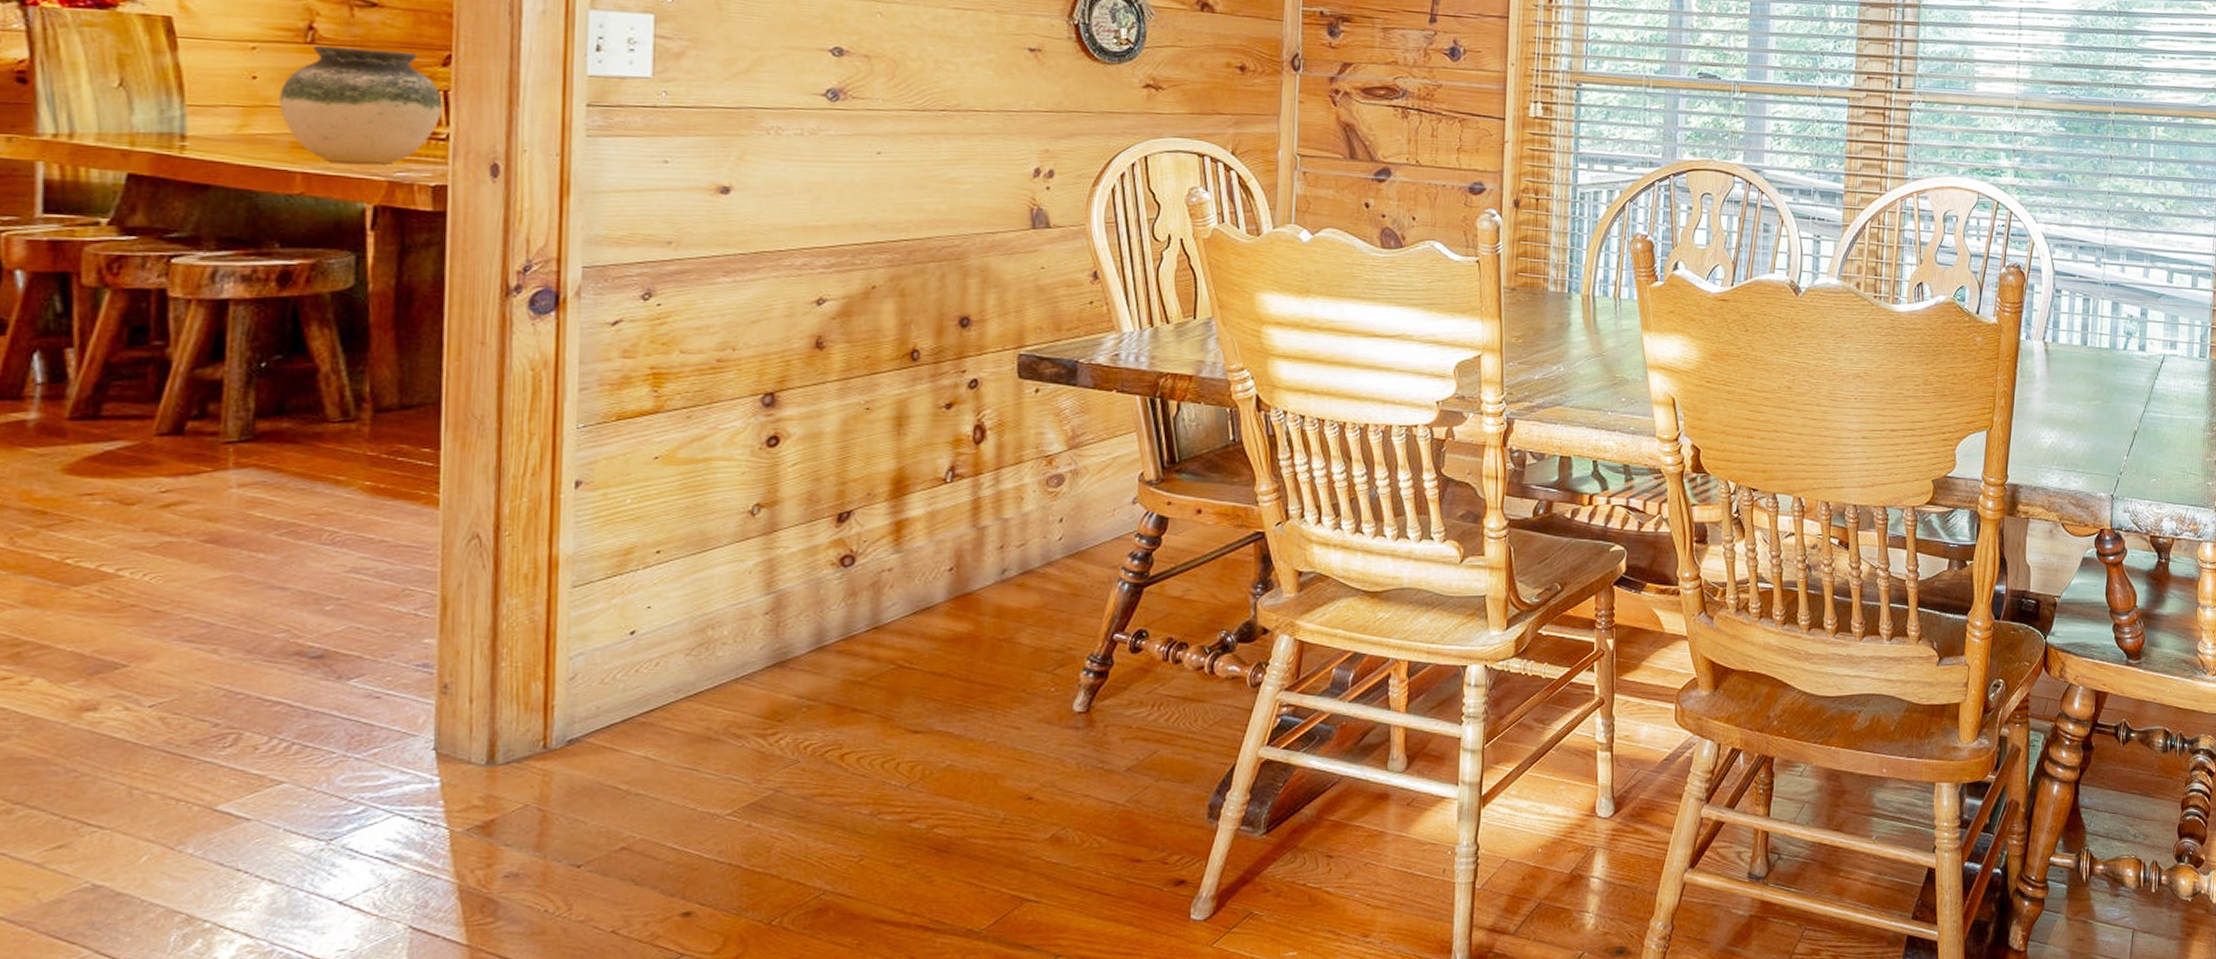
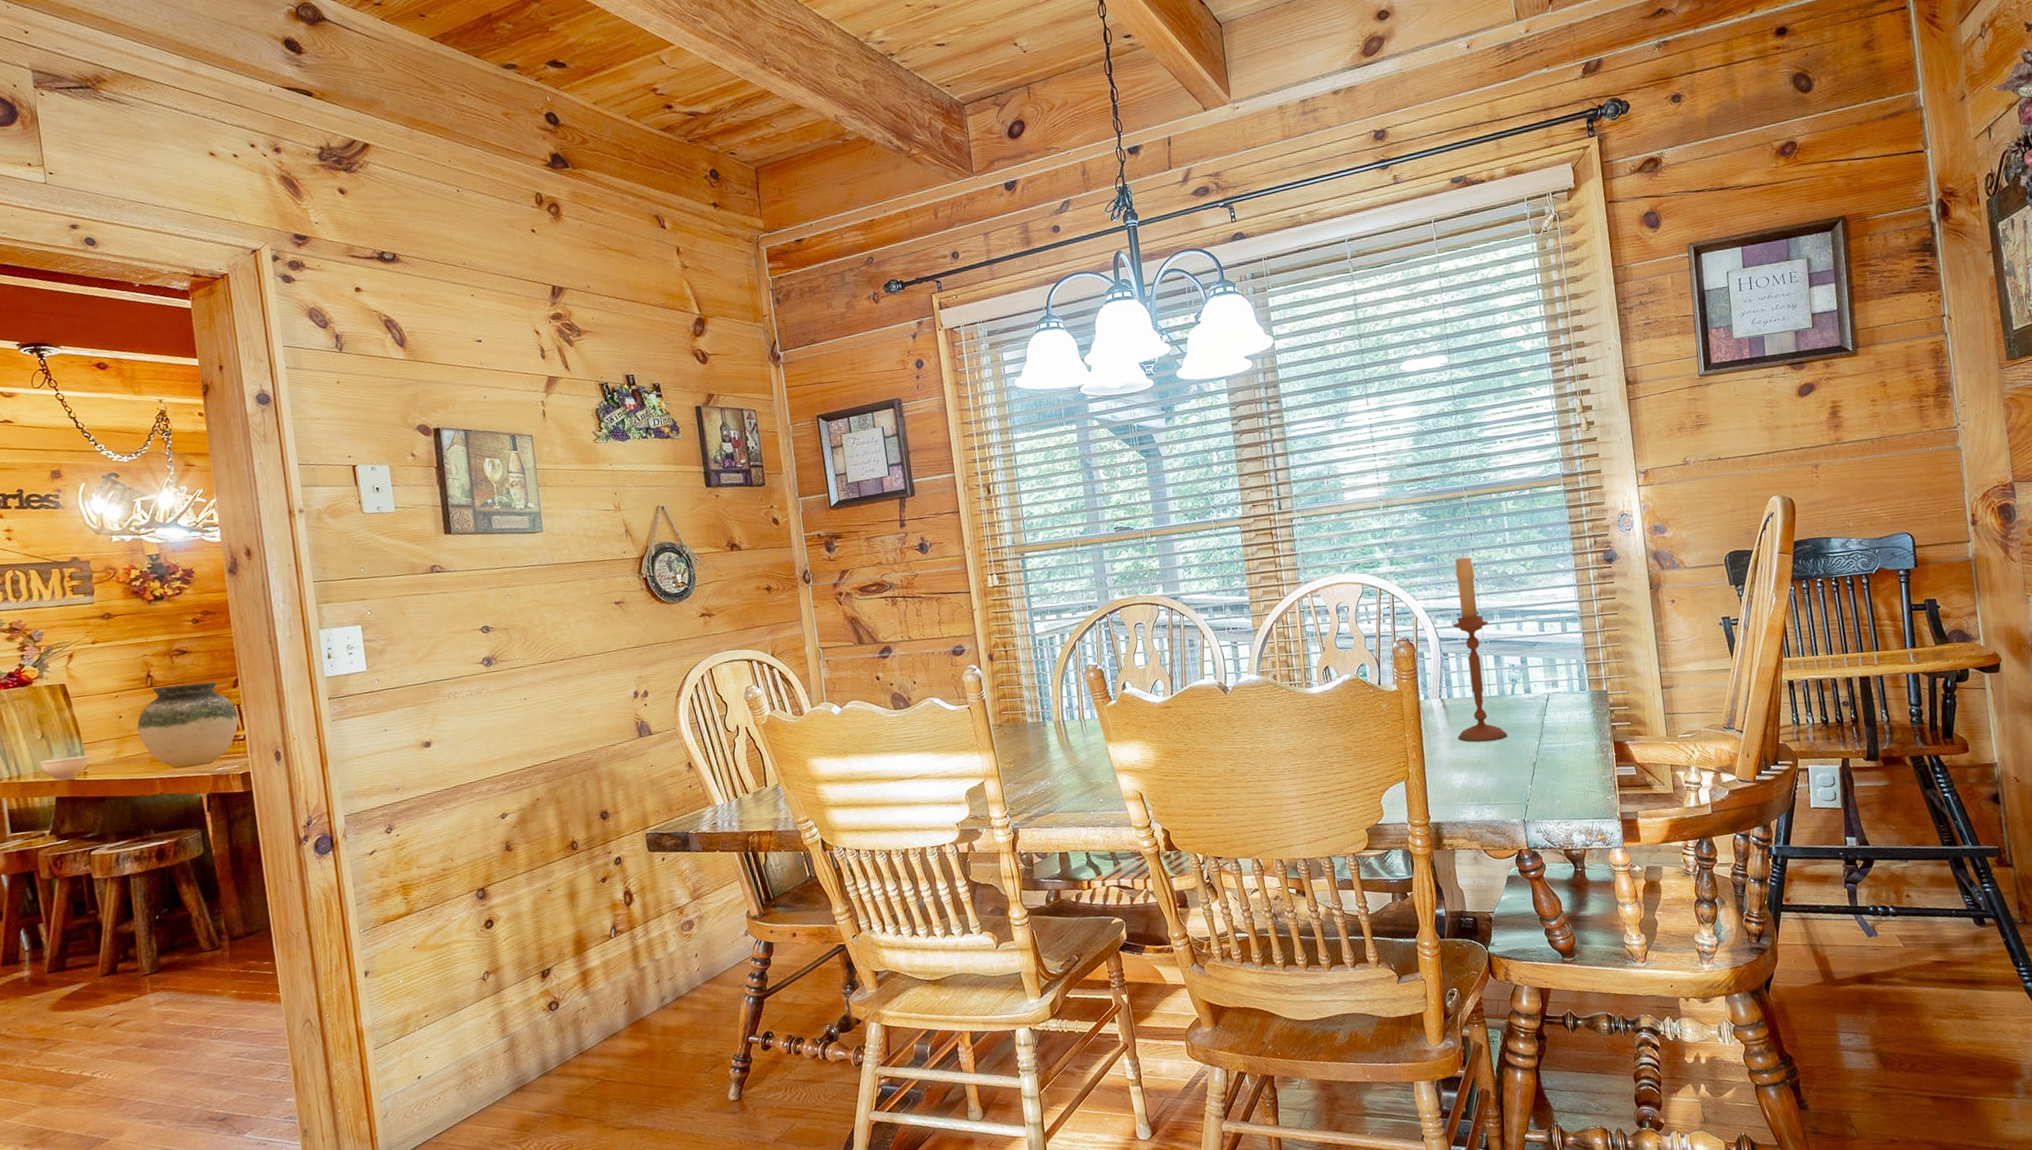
bowl: none [108,118,195,154] -> present [39,755,91,782]
candlestick: none [2055,176,2113,400] -> present [1452,551,1508,743]

